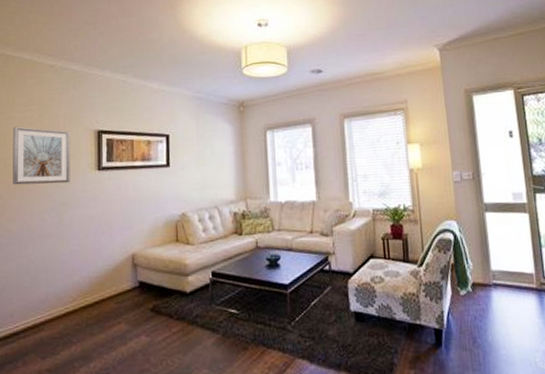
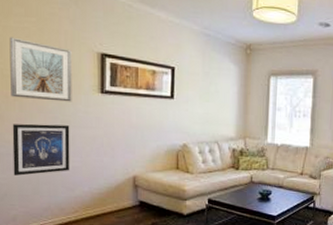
wall art: none [12,207,68,266] -> present [12,124,70,176]

